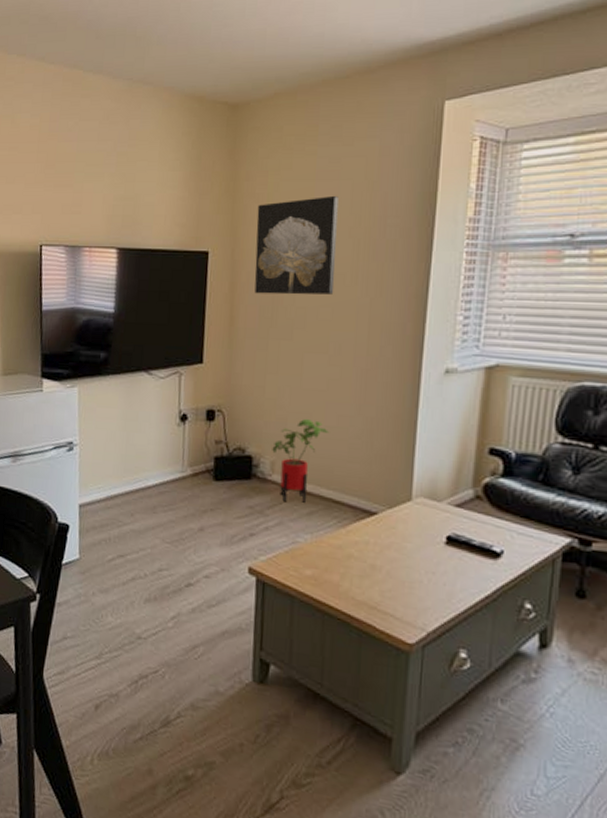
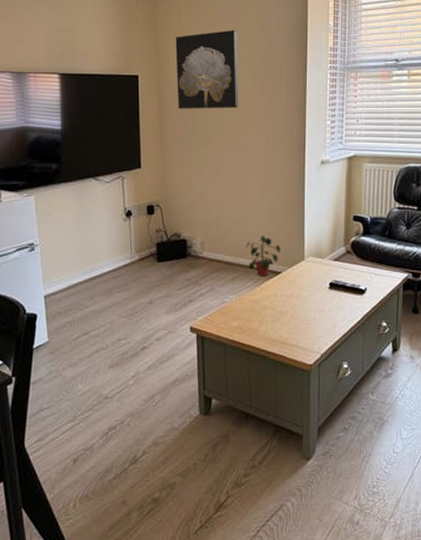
house plant: present [272,418,330,503] -> none [201,205,243,272]
potted plant: none [330,461,378,516] -> present [246,235,280,276]

